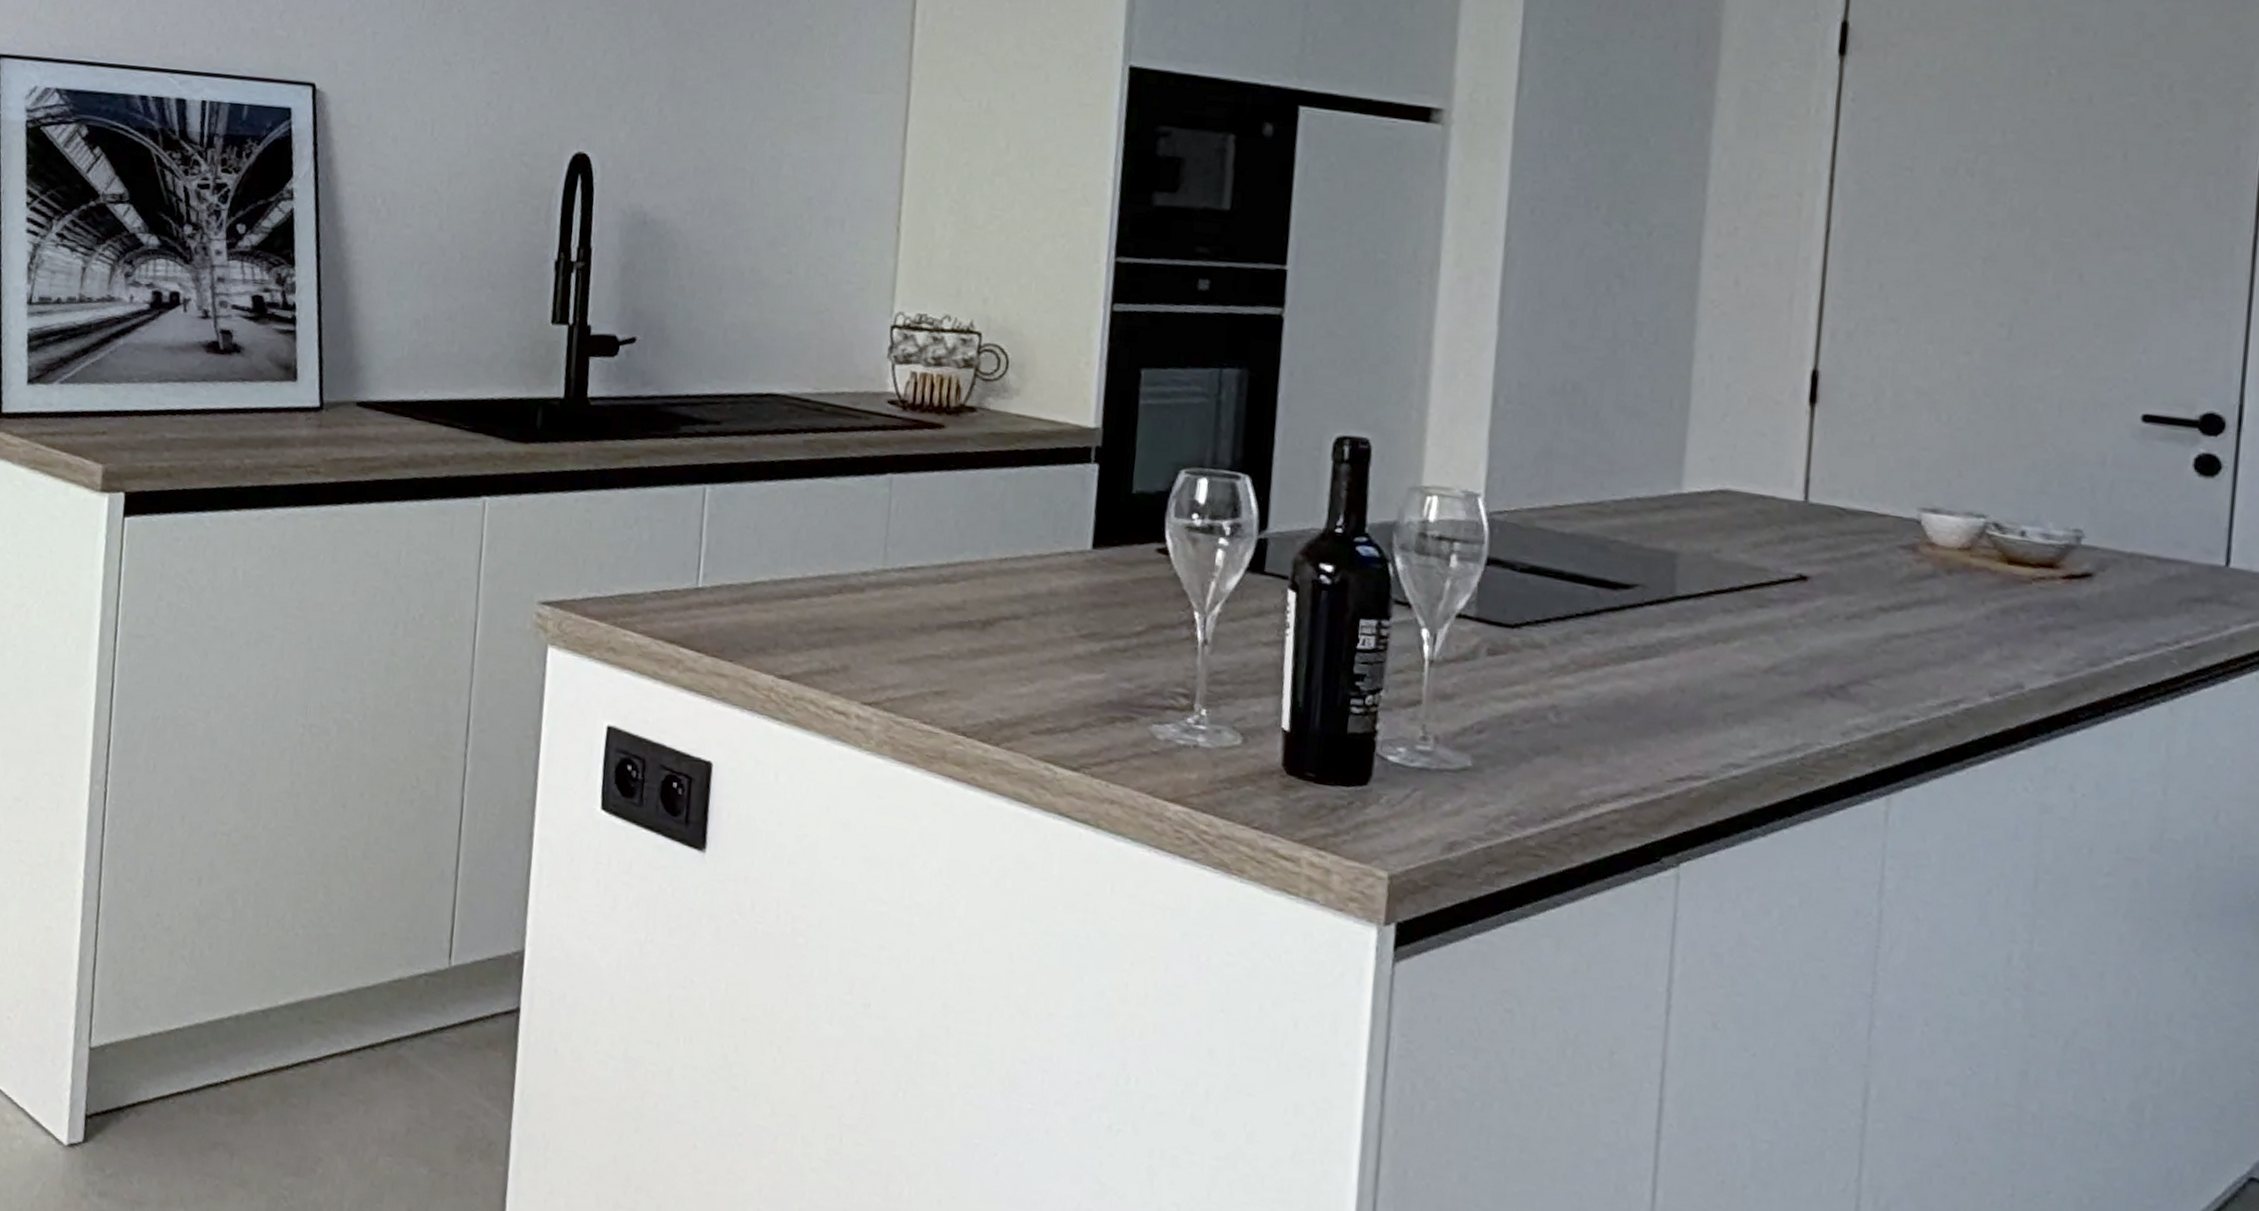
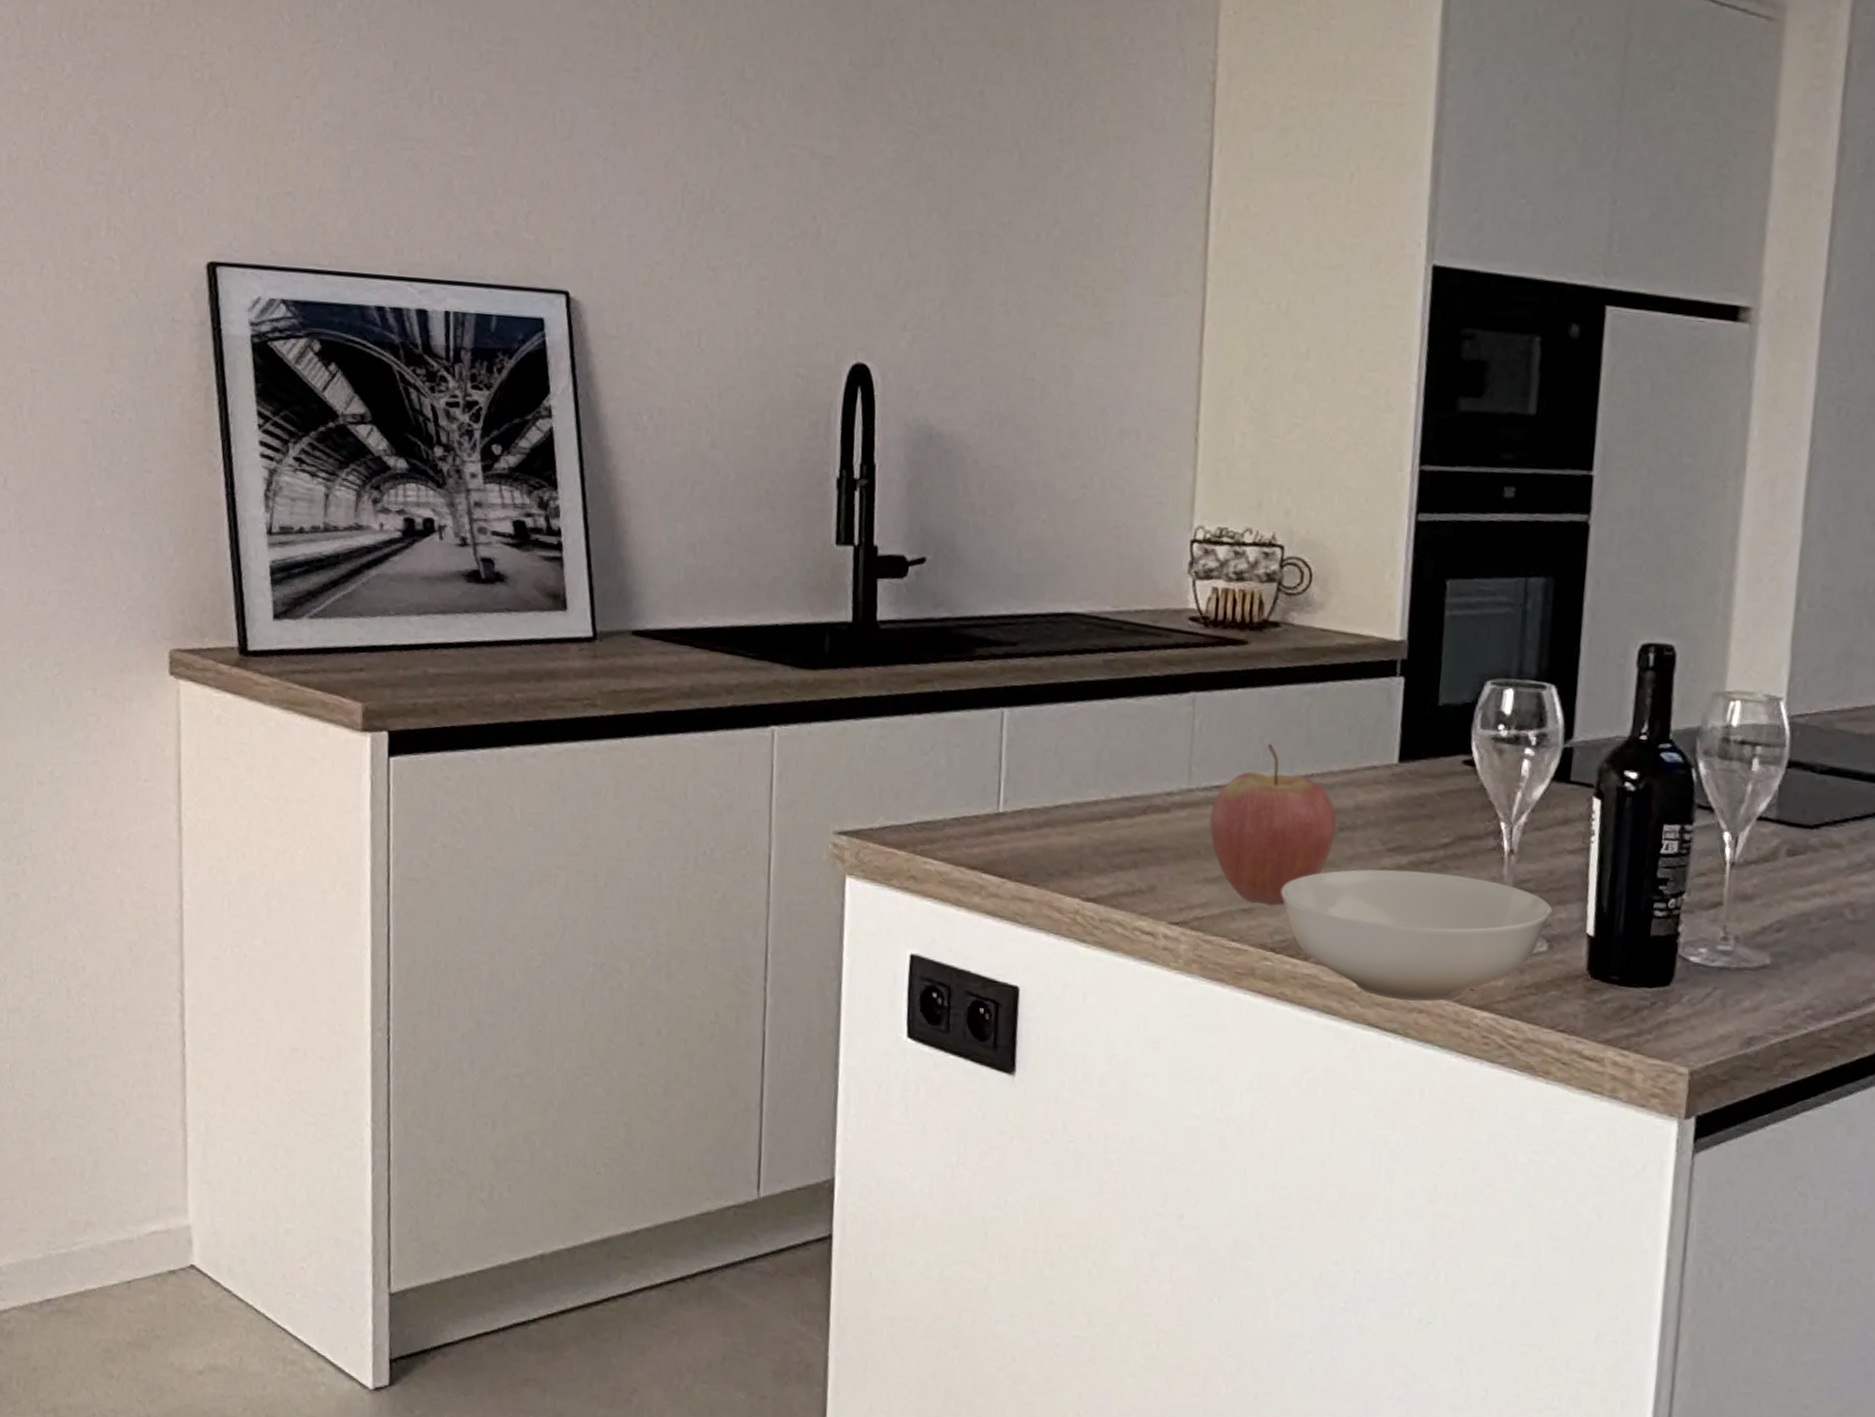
fruit: none [904,526,1030,690] -> present [1209,743,1337,906]
bowl: none [973,655,1247,793] -> present [1280,869,1552,1002]

